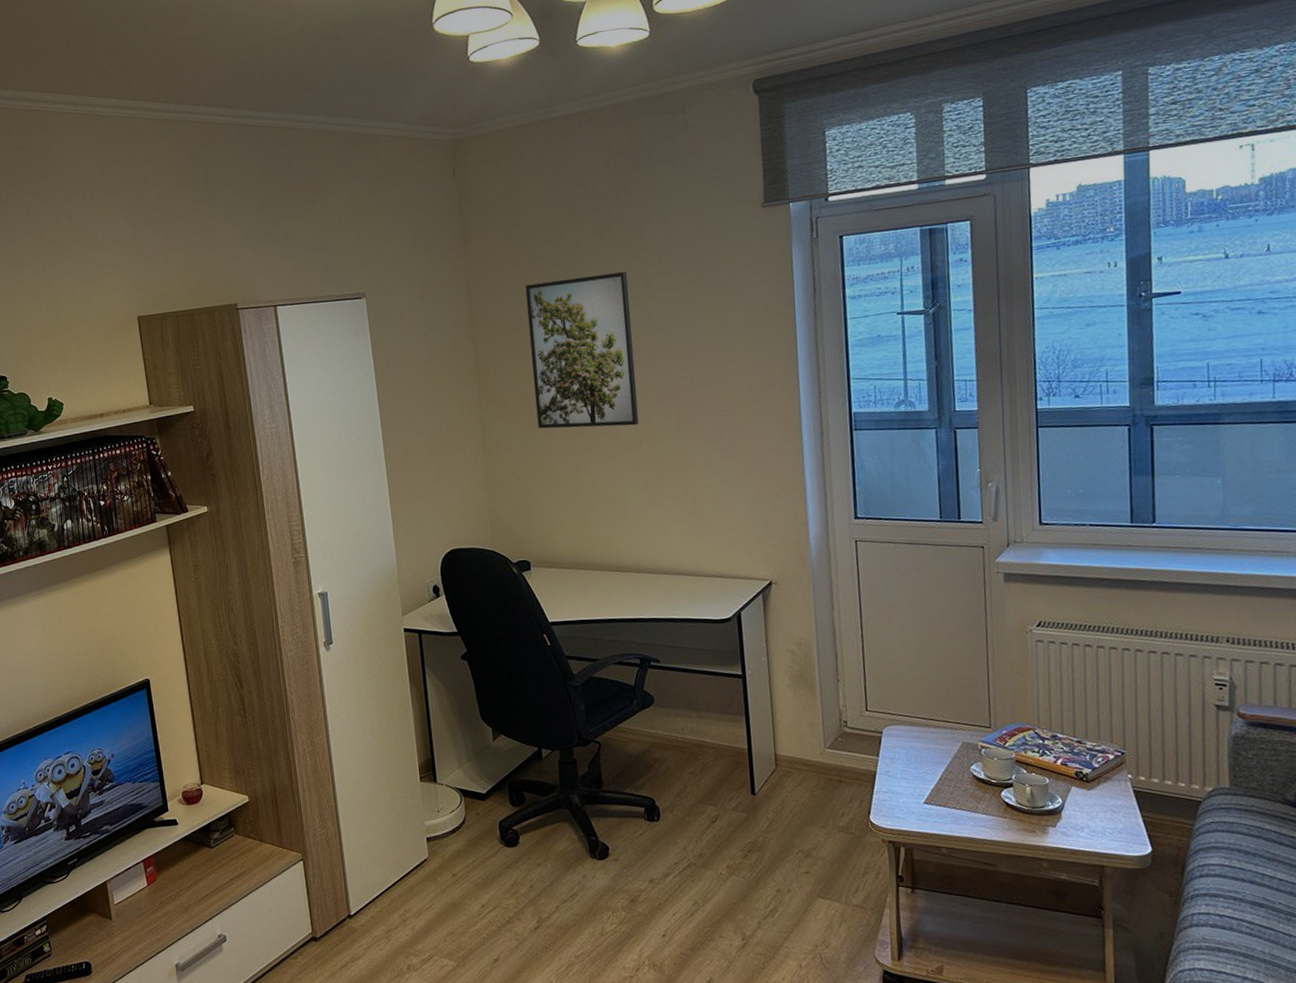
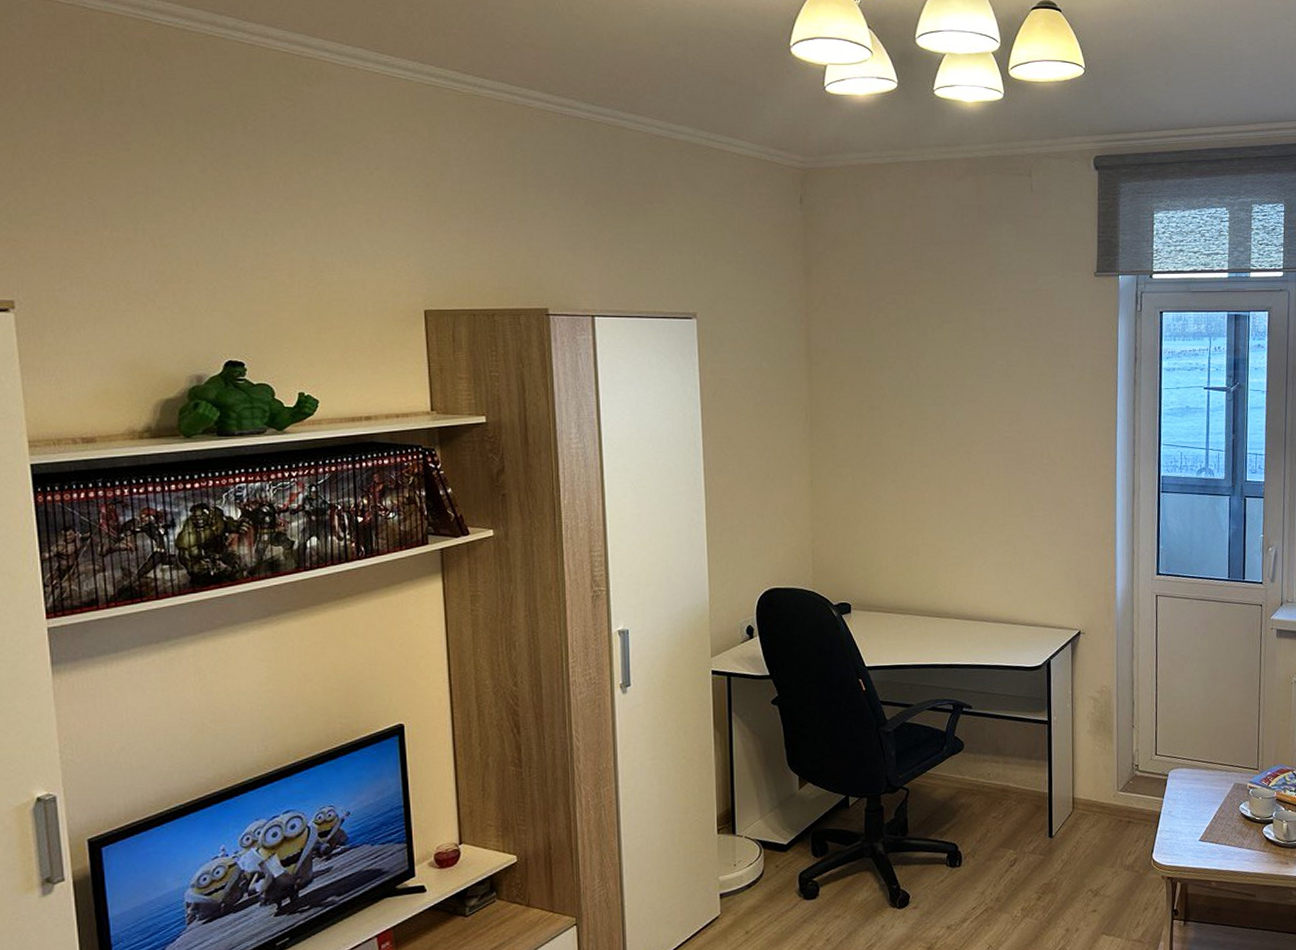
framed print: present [525,272,639,429] -> none [866,322,968,474]

